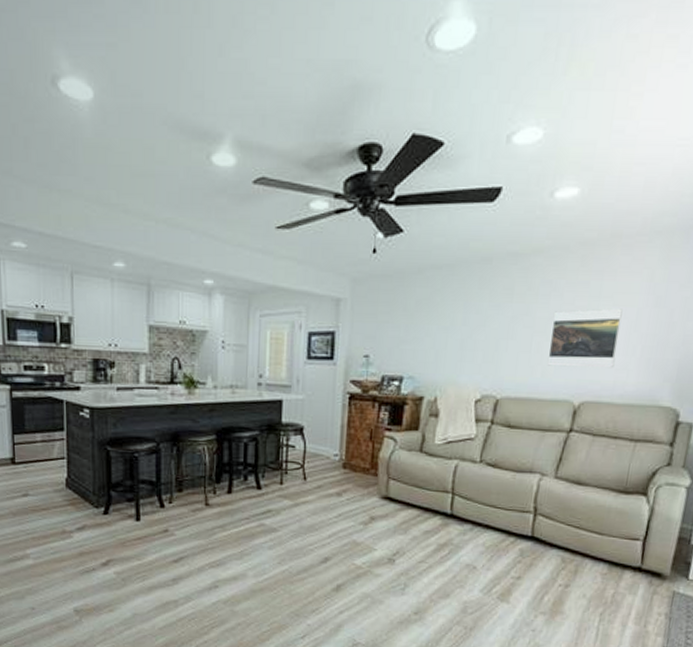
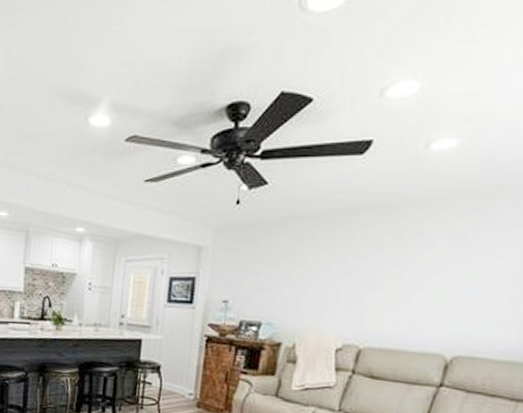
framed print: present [547,308,623,368] -> none [416,261,506,323]

